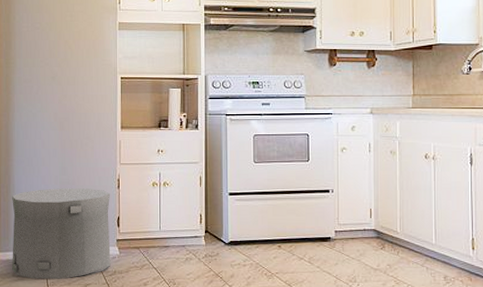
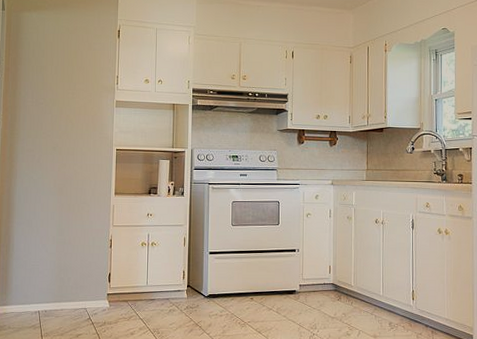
trash can: present [12,188,111,280] -> none [8,247,103,331]

